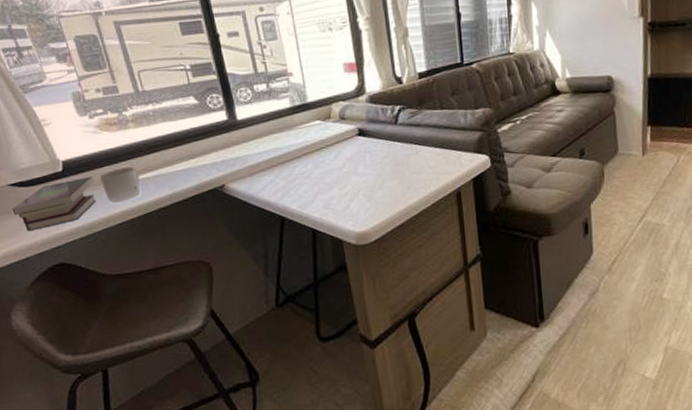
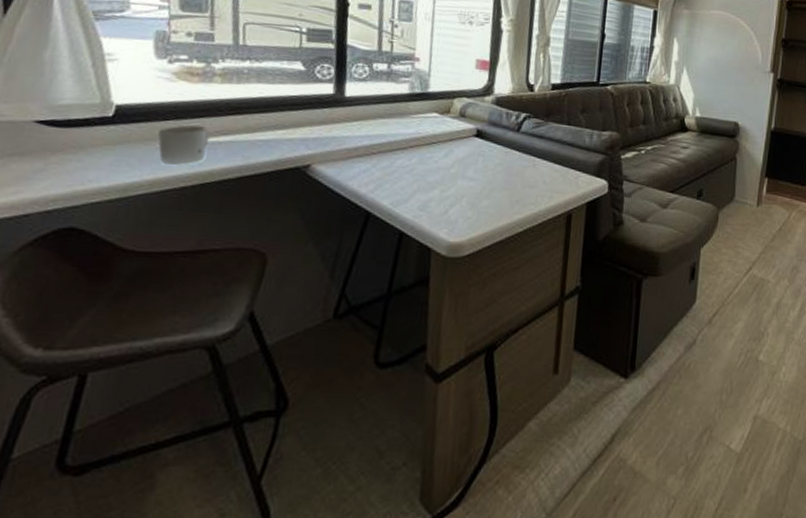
books: present [12,175,97,232] -> none [28,128,151,183]

